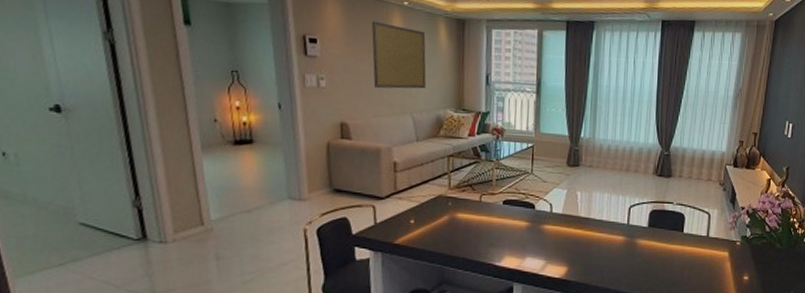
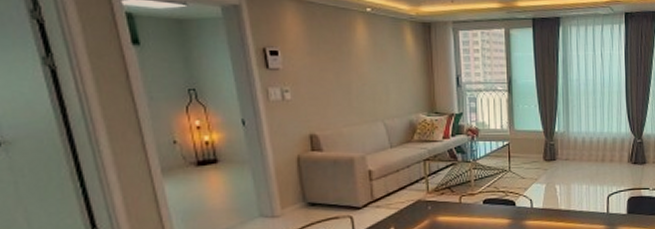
wall art: present [371,21,426,89] -> none [334,29,396,98]

